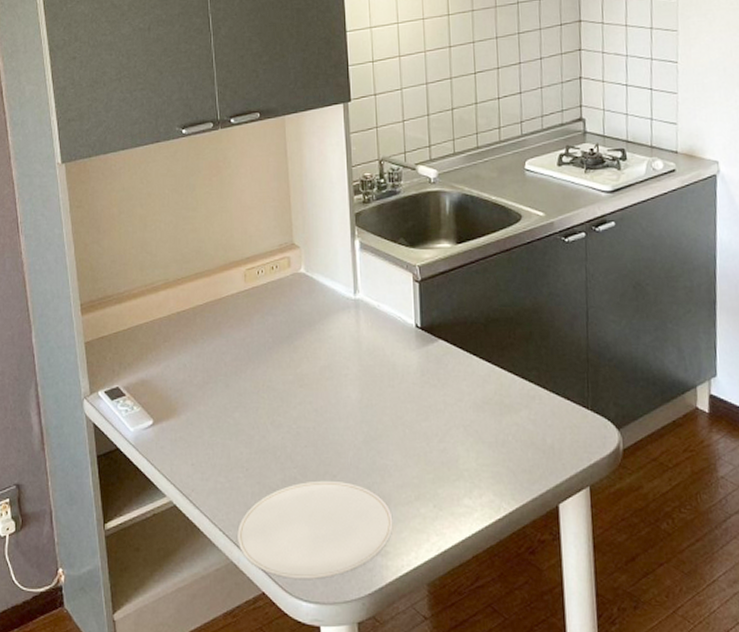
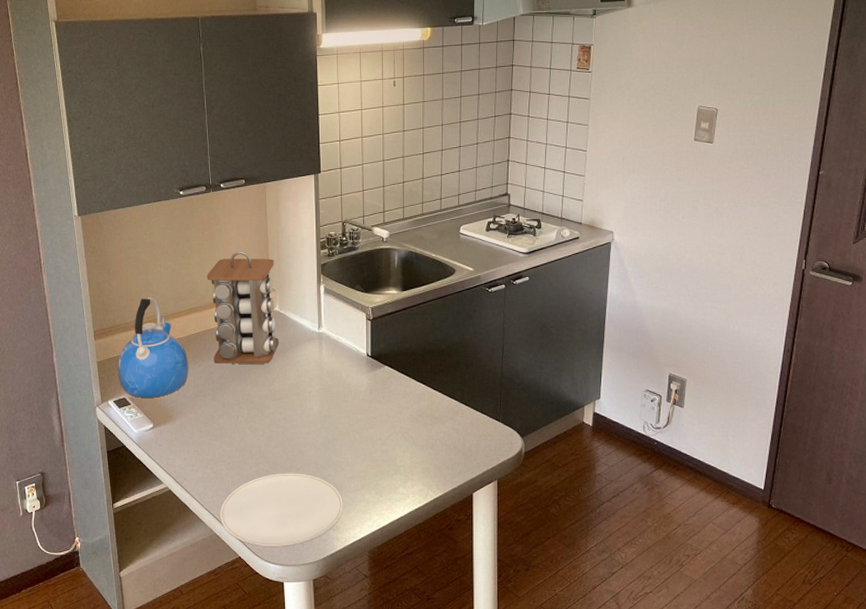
kettle: none [110,259,196,387] -> present [118,296,188,398]
spice rack: none [216,200,306,341] -> present [207,251,279,364]

